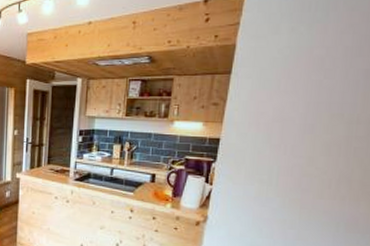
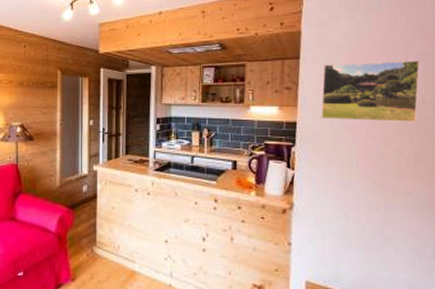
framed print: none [246,78,361,142] -> present [321,61,420,122]

